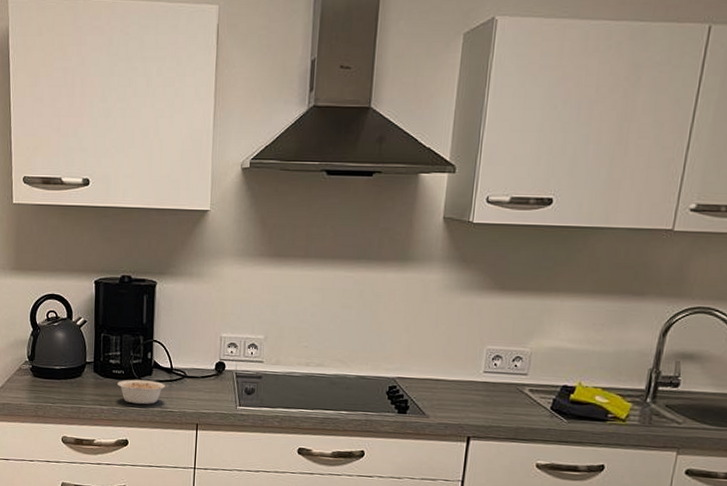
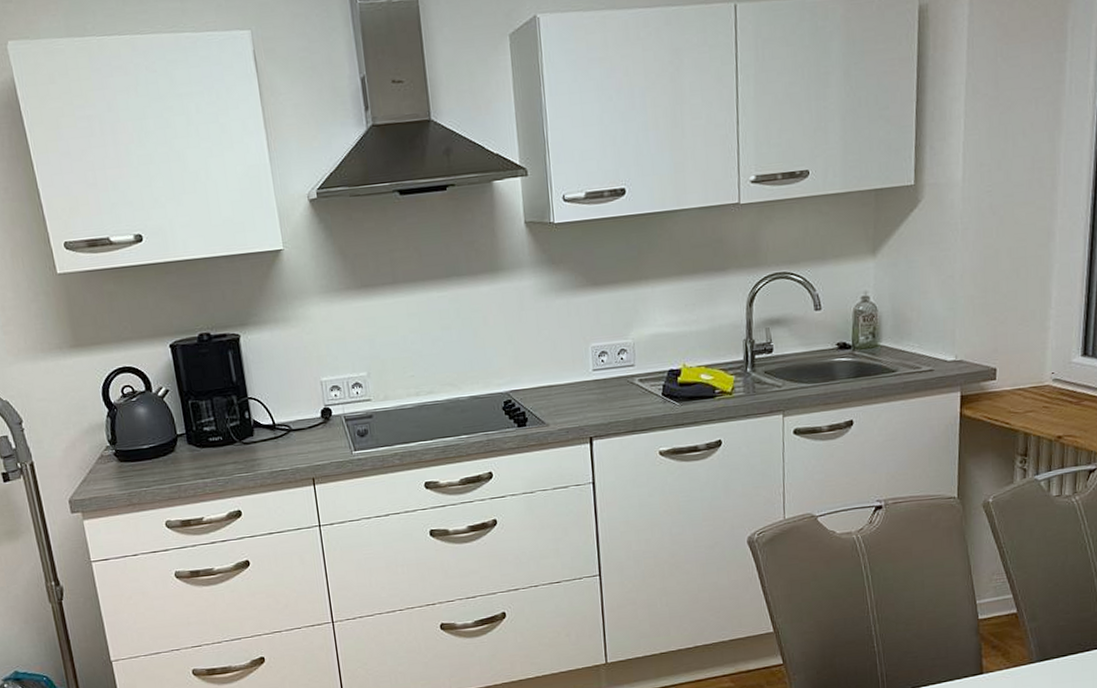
legume: present [118,379,169,405] -> none [217,441,275,470]

